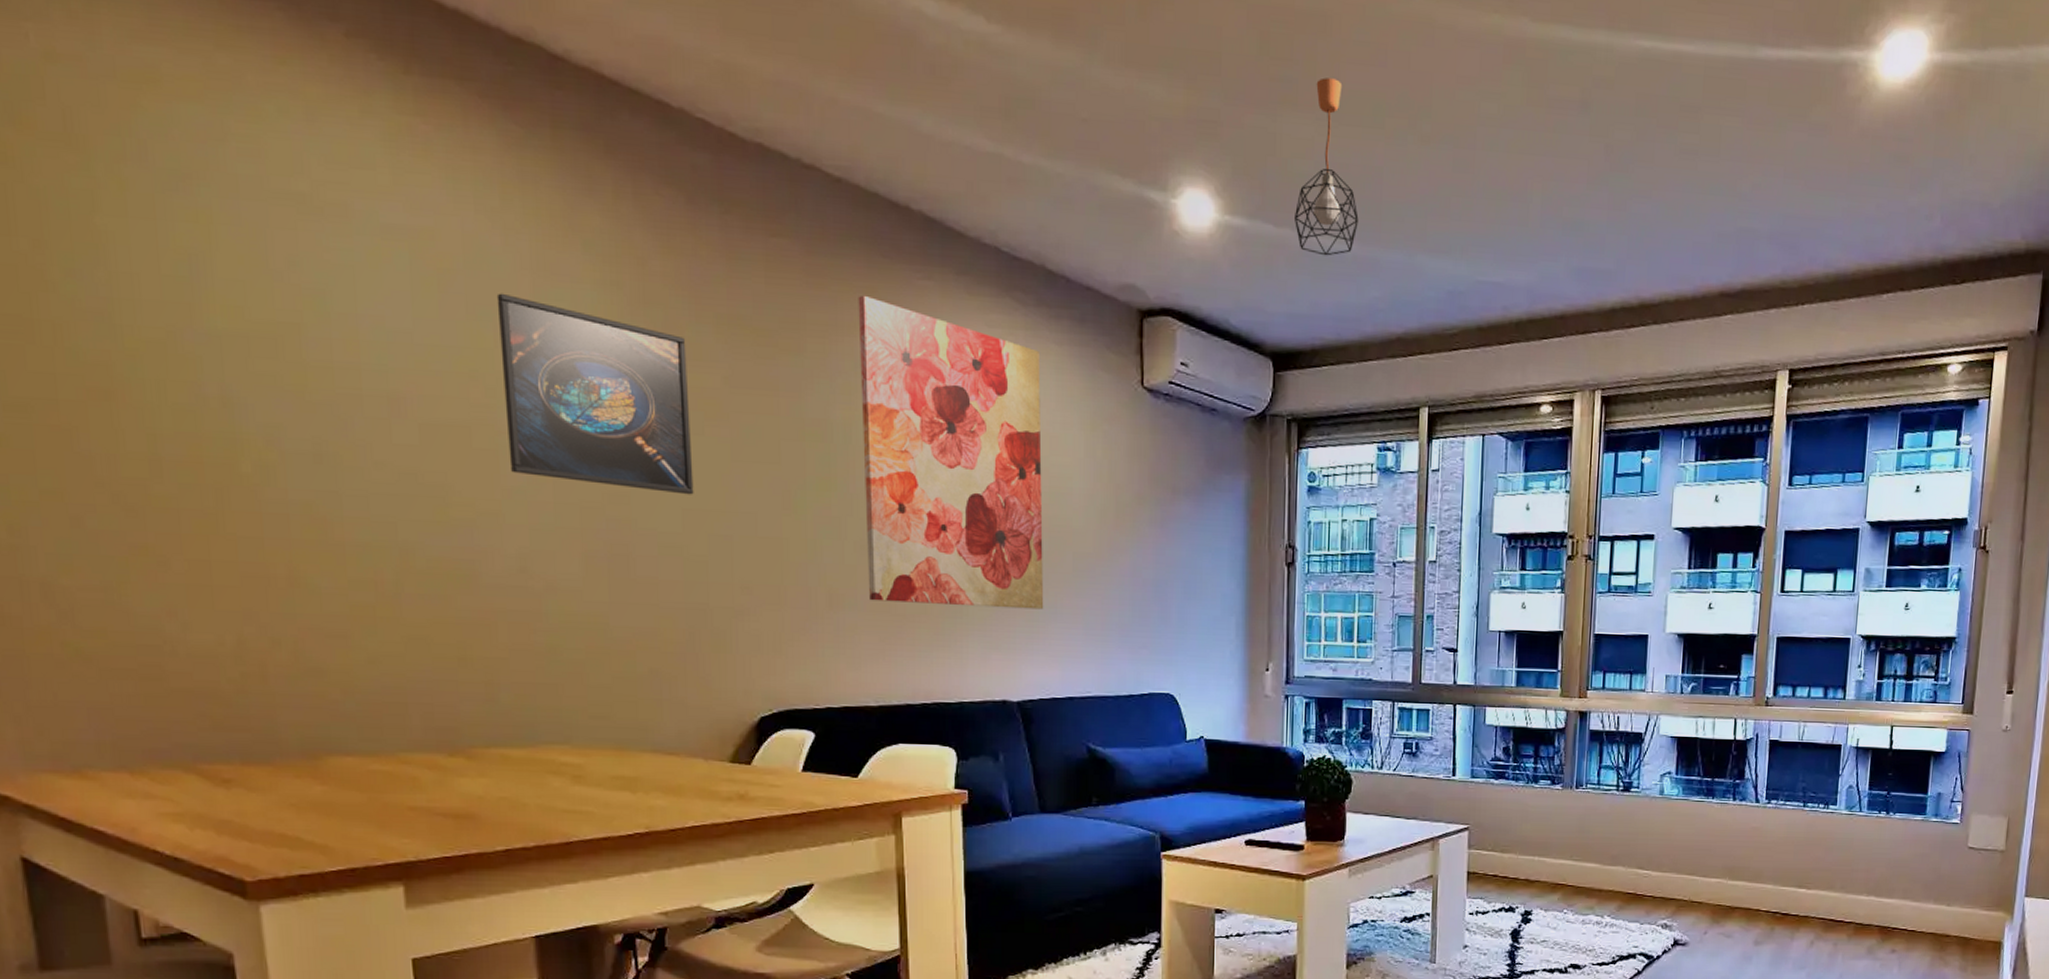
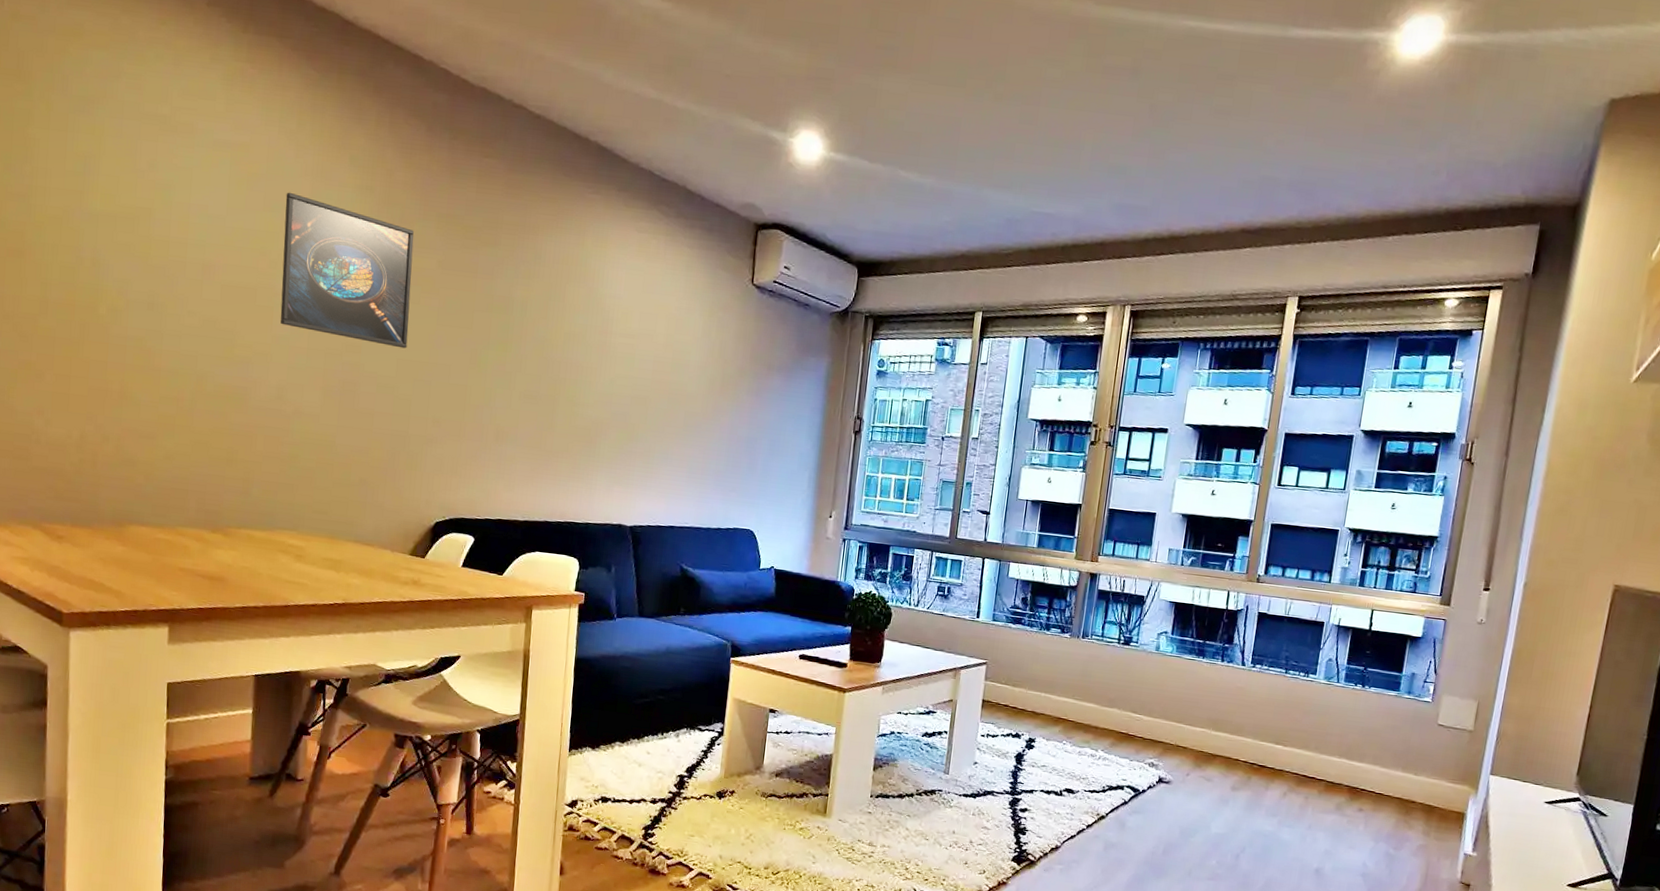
wall art: present [858,295,1044,610] -> none [526,204,675,455]
pendant light: present [1295,77,1359,256] -> none [886,46,938,187]

